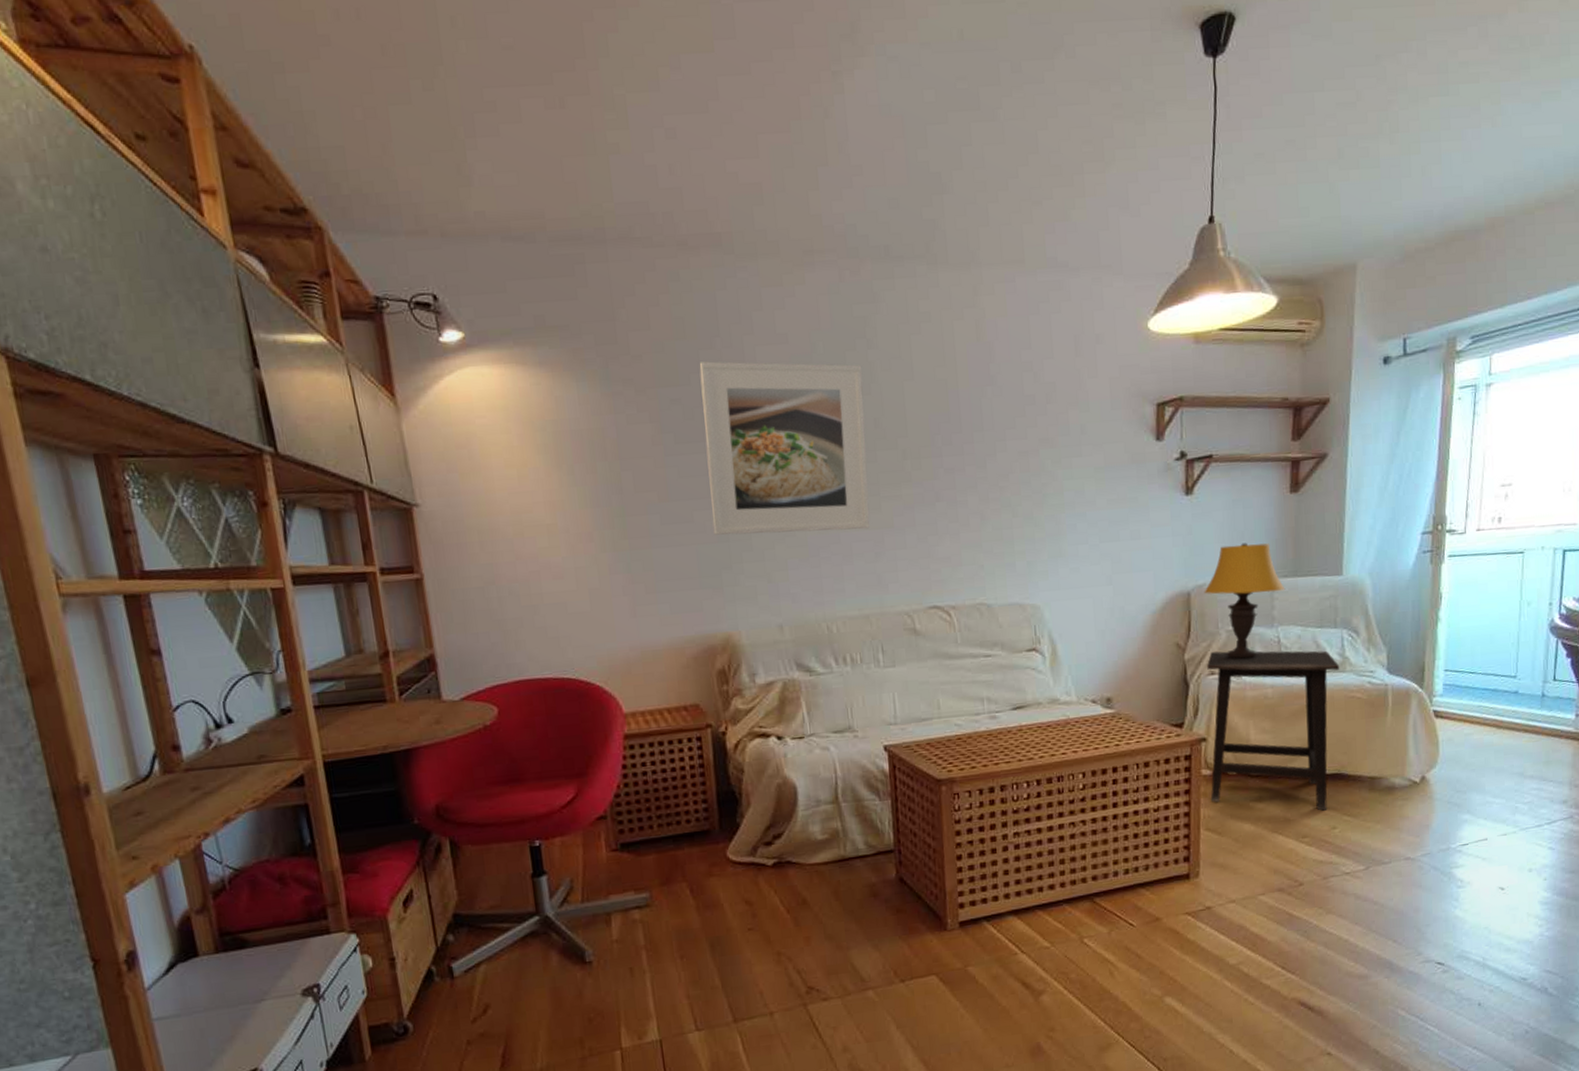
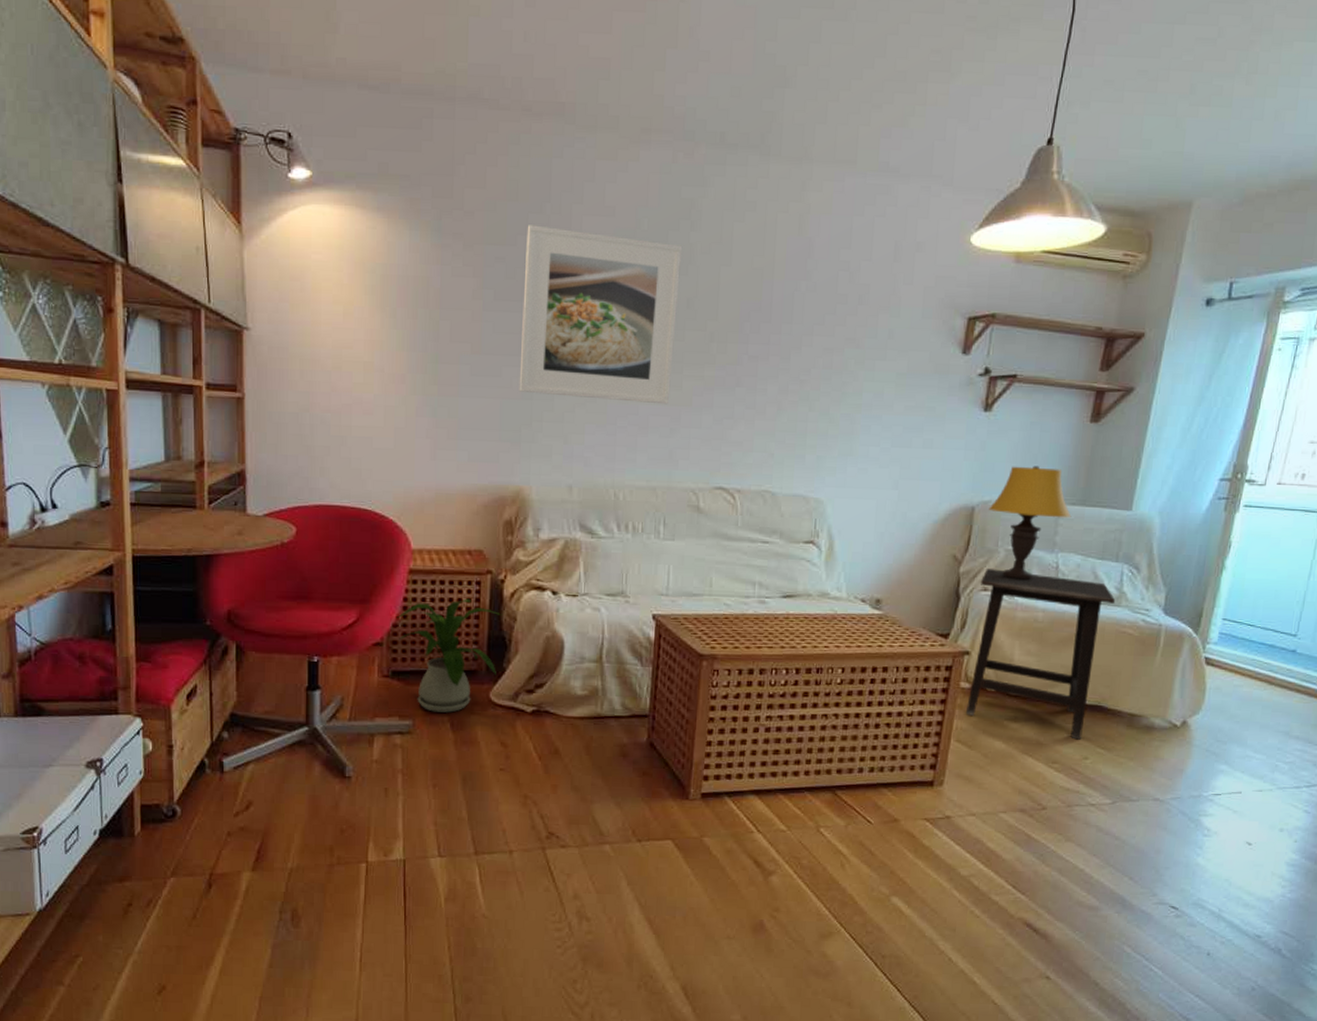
house plant: none [618,756,731,880] -> present [397,598,502,713]

